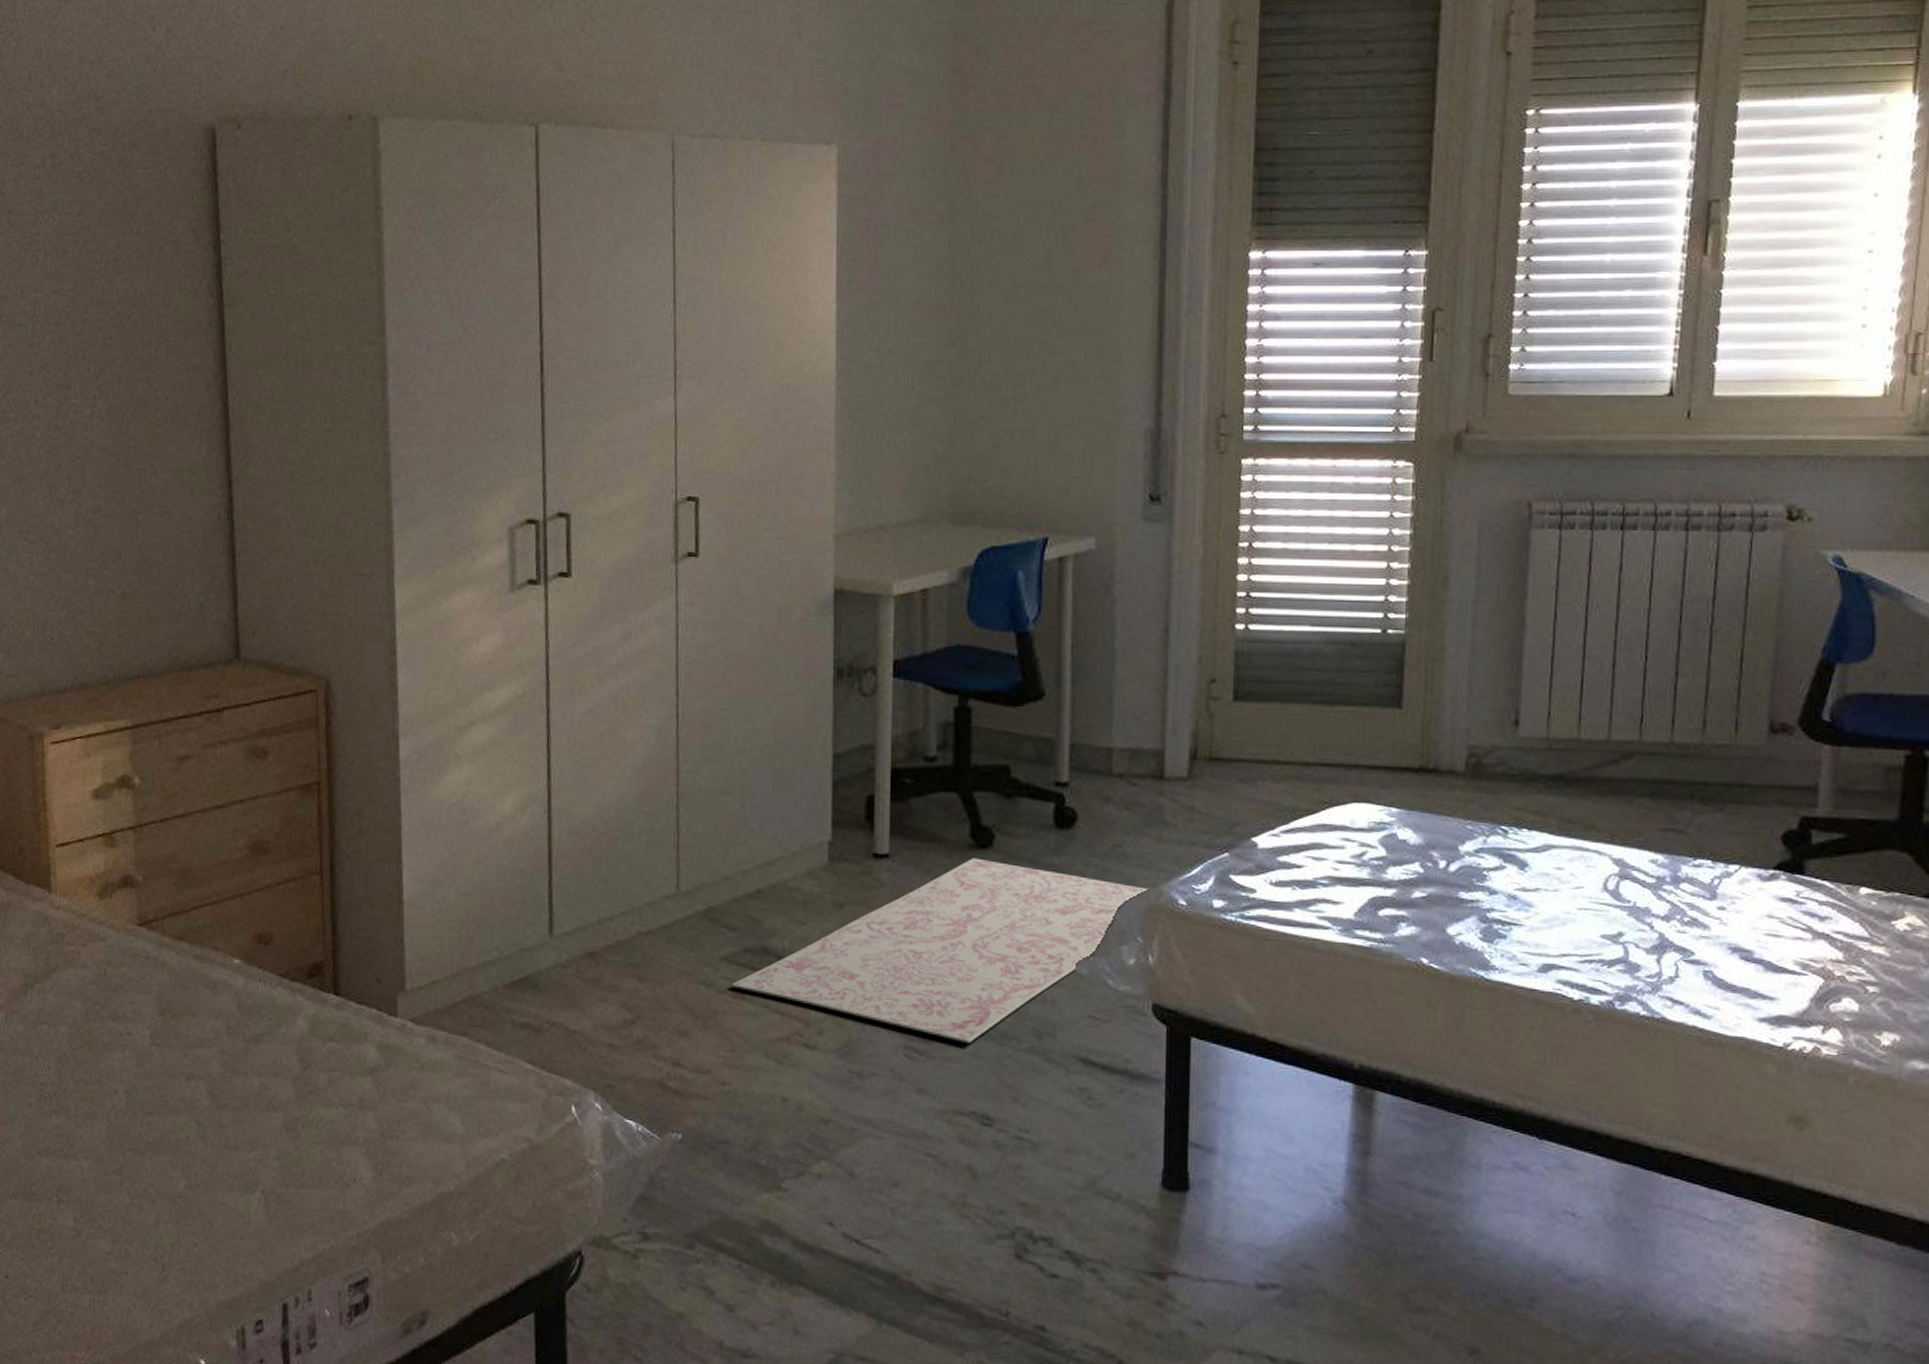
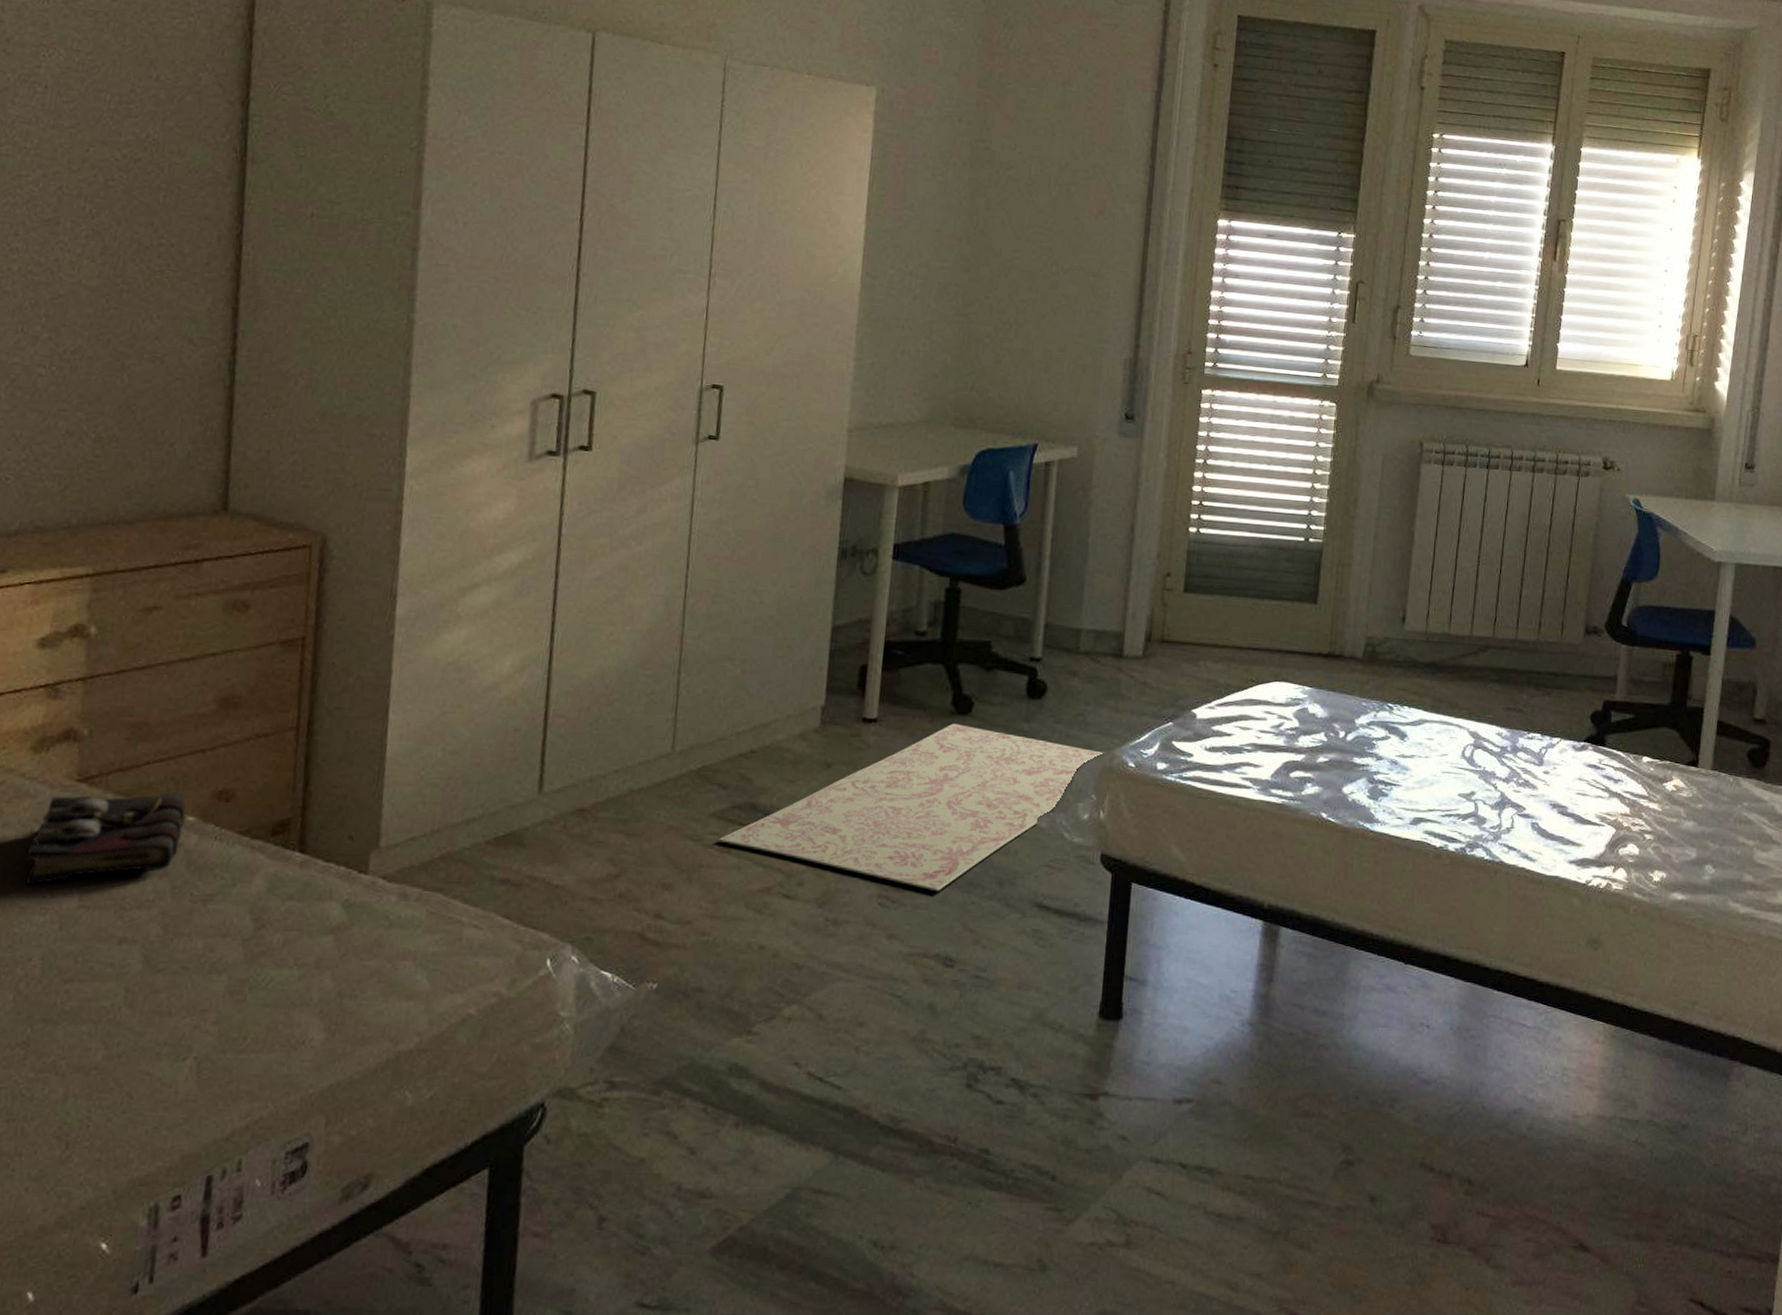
book: none [103,936,232,1024] -> present [25,792,186,886]

